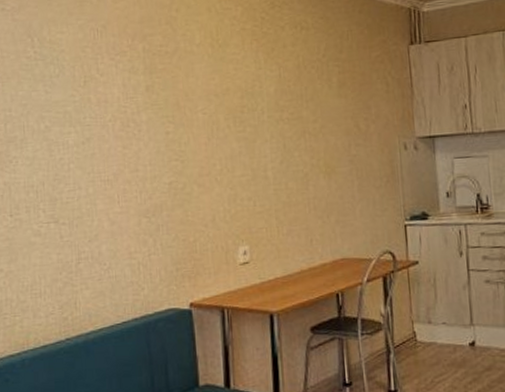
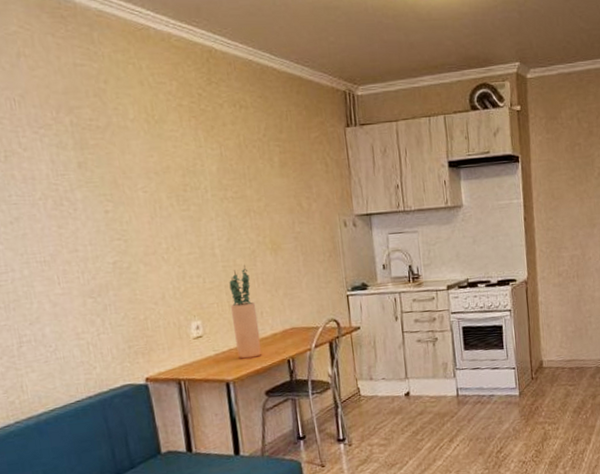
vase: none [279,187,310,290] -> present [229,264,262,359]

